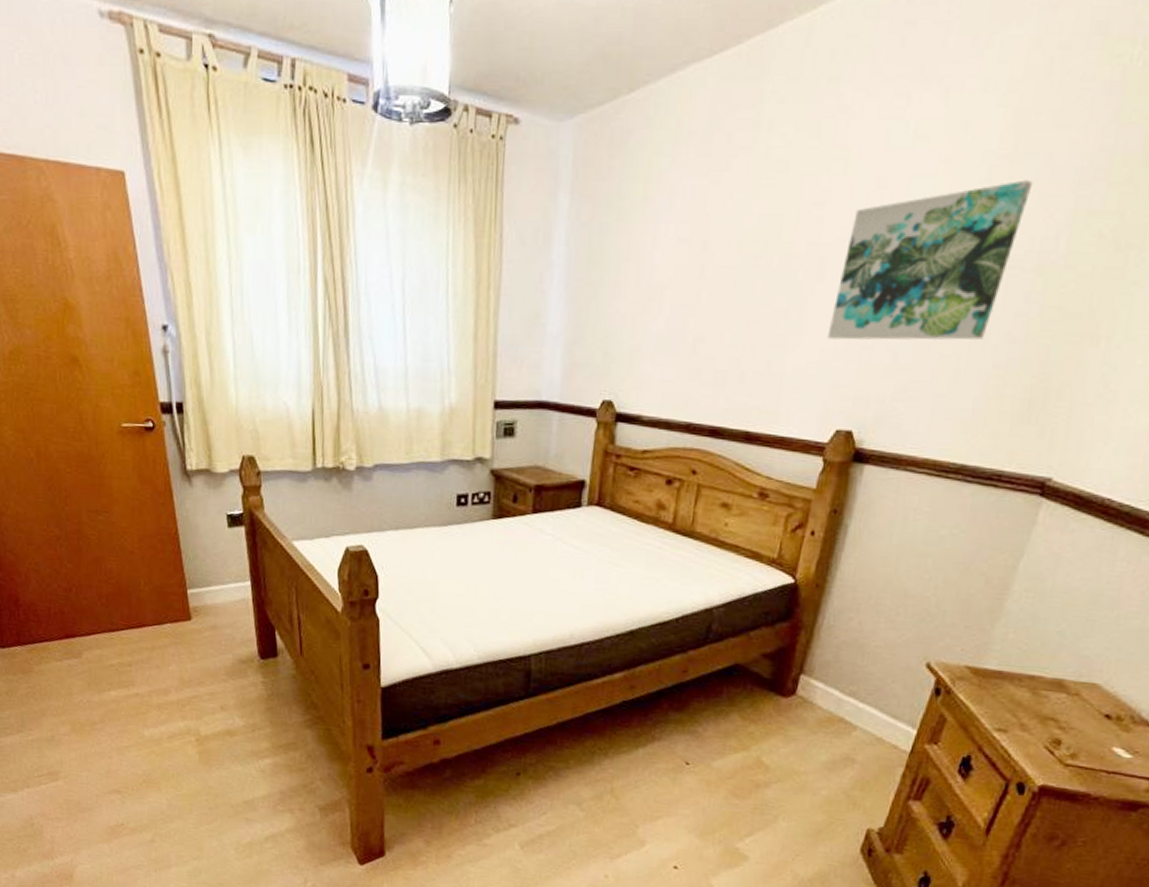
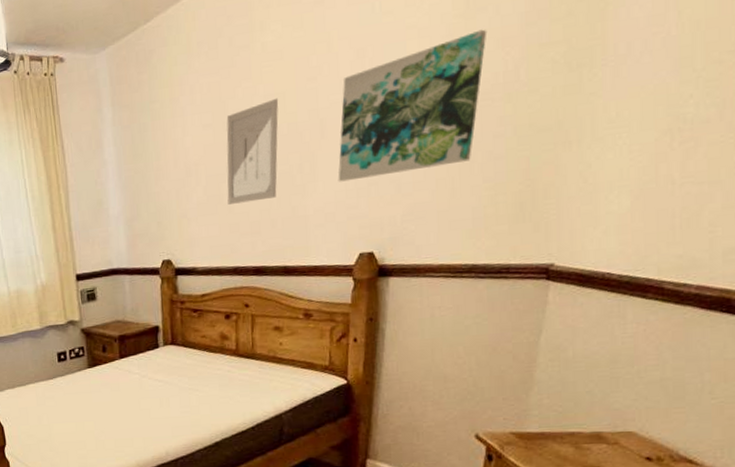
wall art: none [692,220,775,346] -> present [226,98,279,205]

